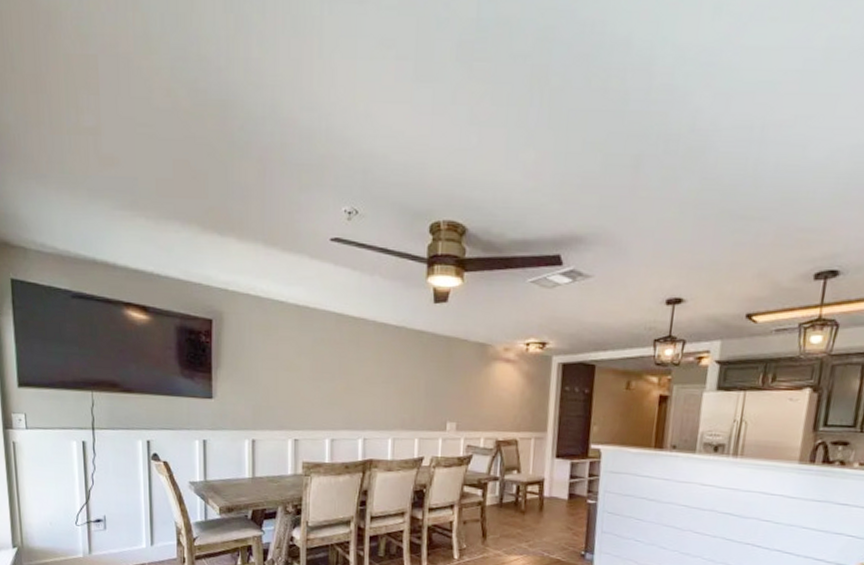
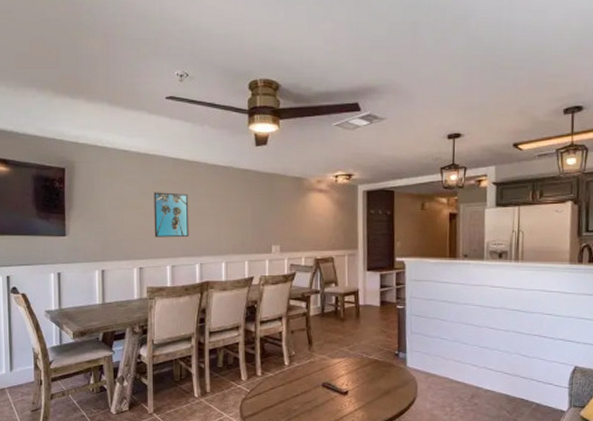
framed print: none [312,352,353,408] -> present [153,192,189,238]

